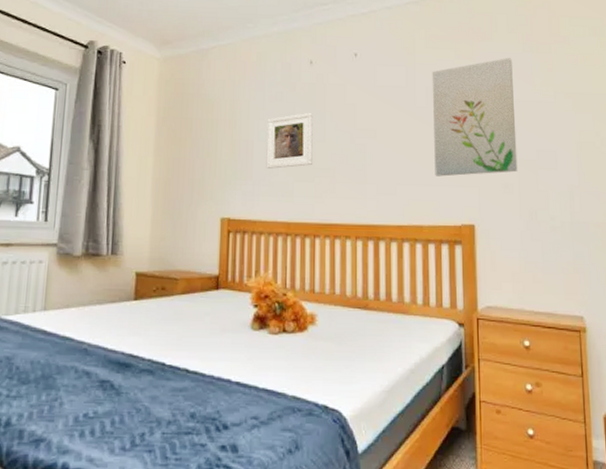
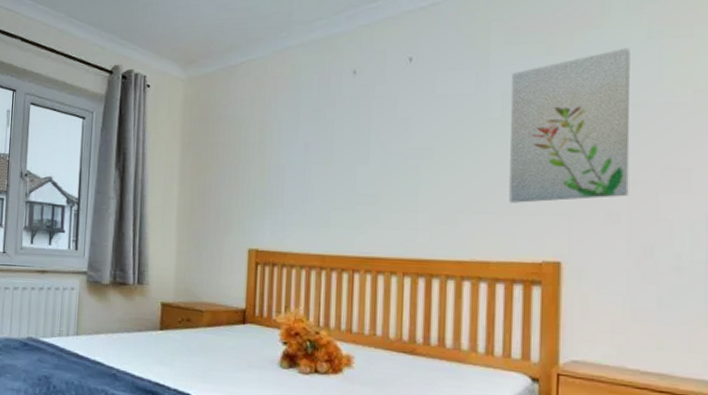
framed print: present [266,112,313,169] -> none [299,130,355,196]

